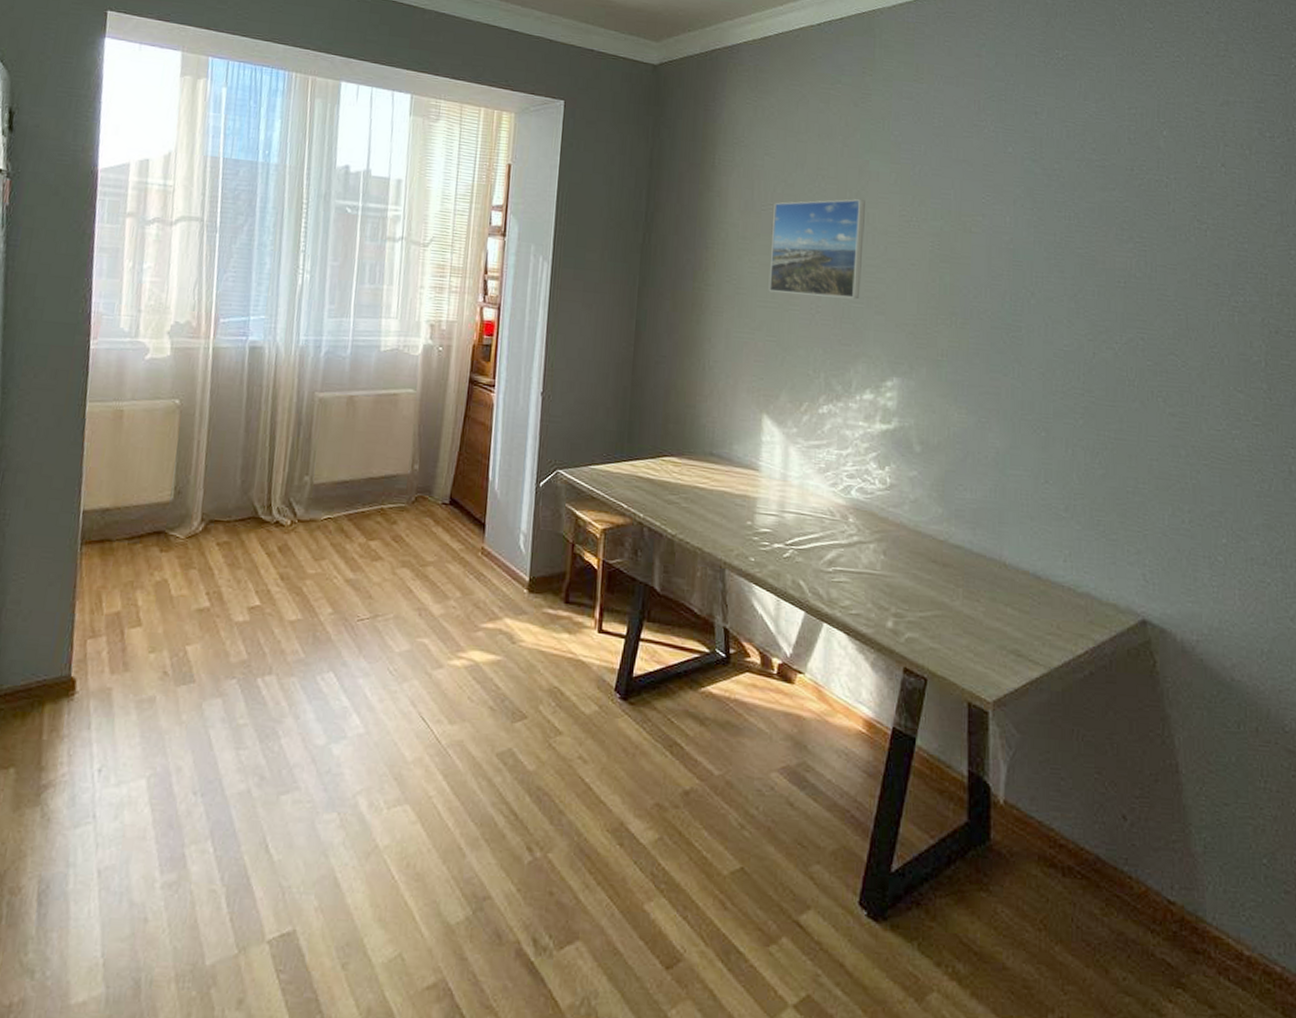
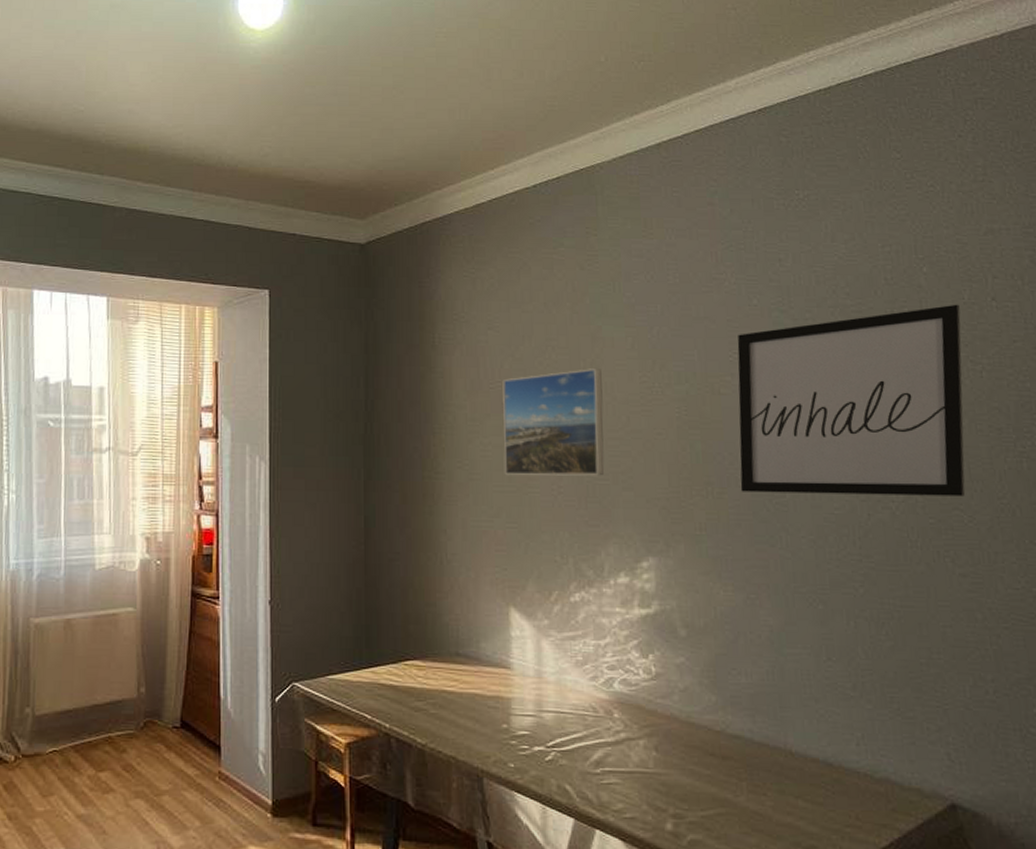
wall art: none [981,167,1192,343] -> present [737,304,966,497]

